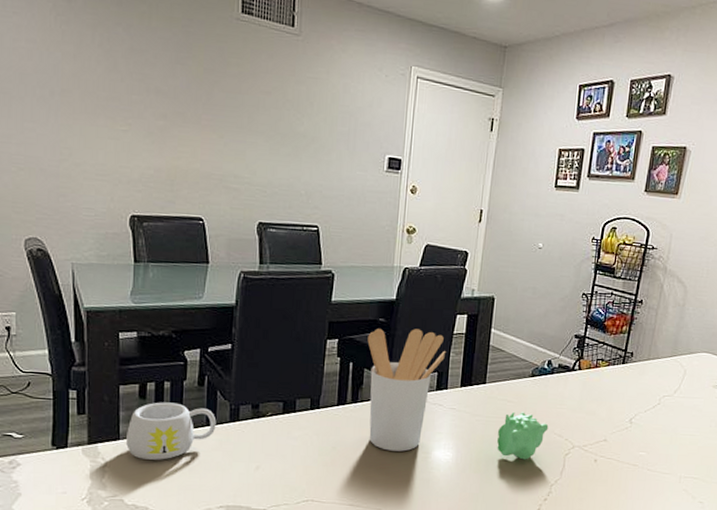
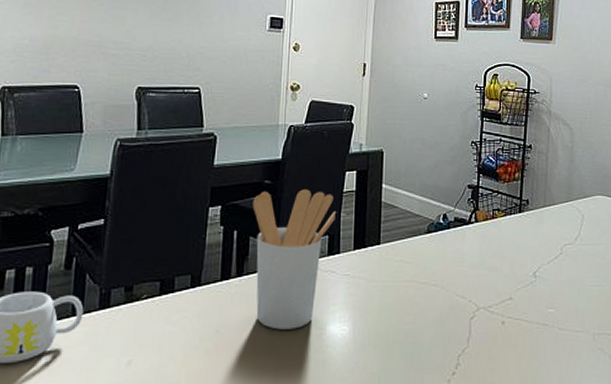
flower: present [497,411,549,460] -> none [396,273,450,328]

